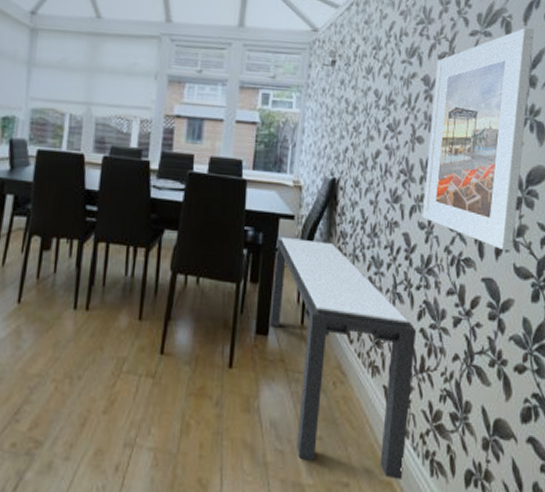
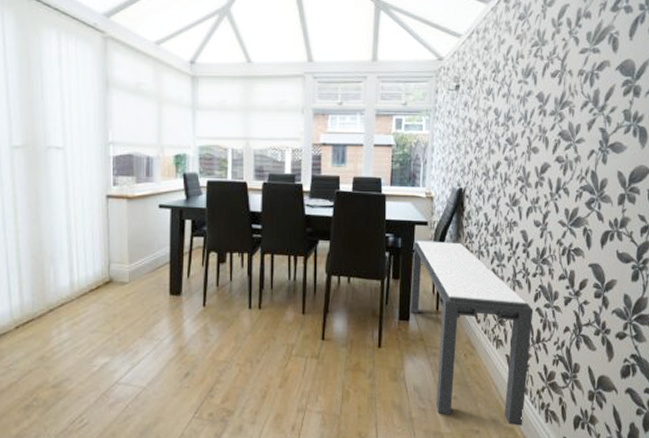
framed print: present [422,28,534,251] -> none [537,43,639,240]

